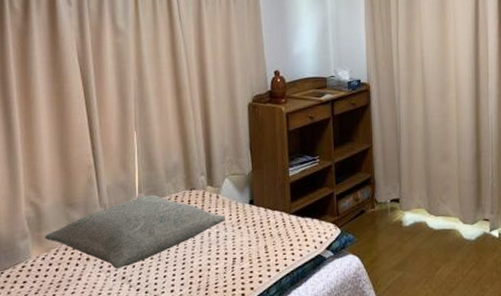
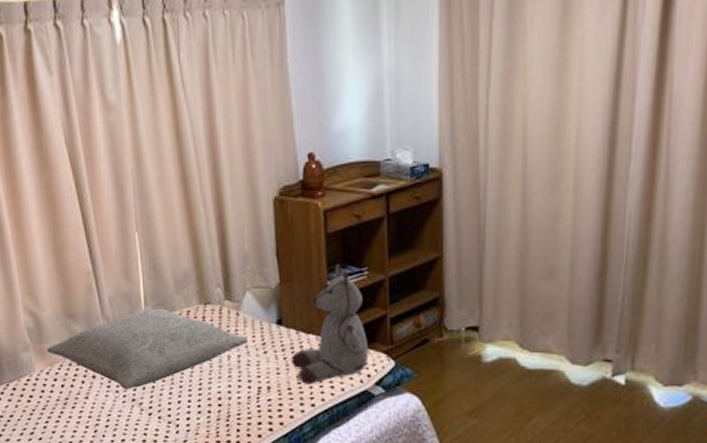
stuffed bear: none [261,154,321,253] -> present [291,264,369,384]

